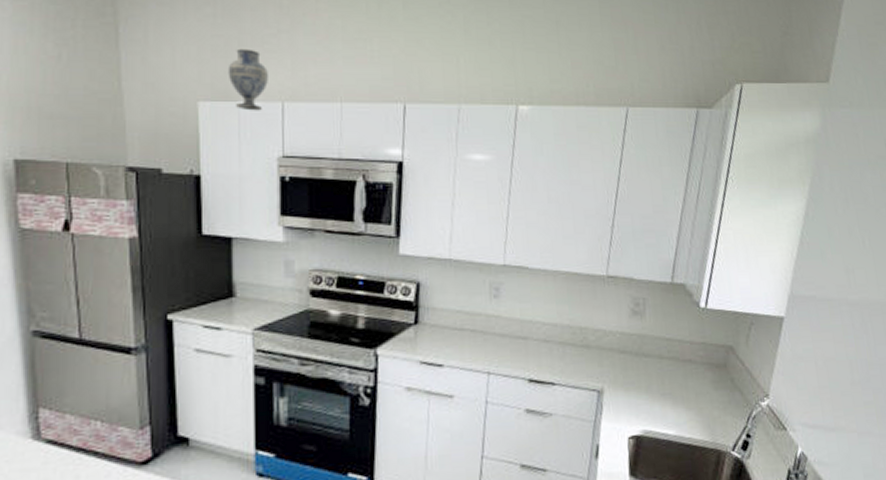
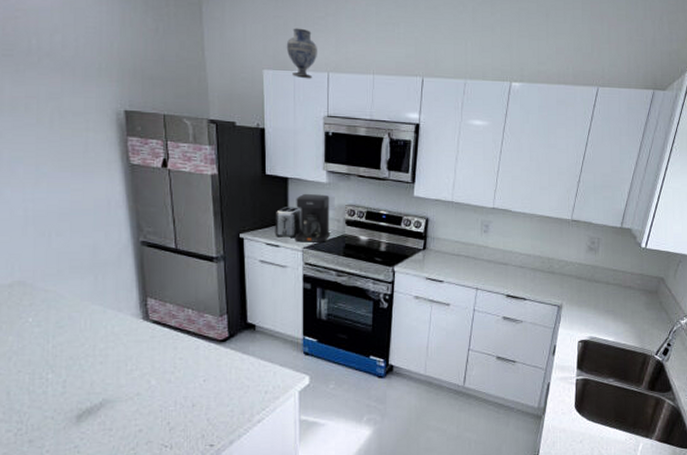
toaster: none [215,275,252,318] -> present [275,207,302,239]
coffee maker: none [242,256,289,322] -> present [294,193,330,242]

